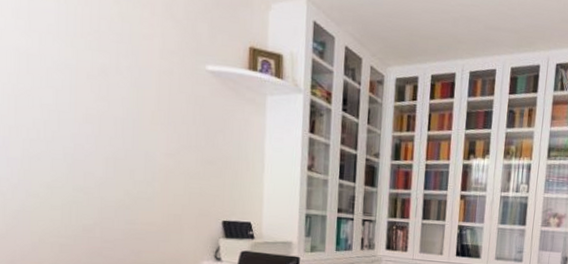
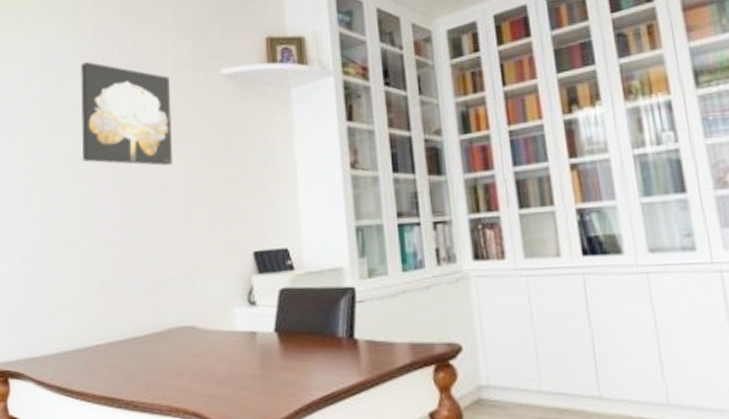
wall art: none [65,26,157,139] -> present [81,62,173,166]

